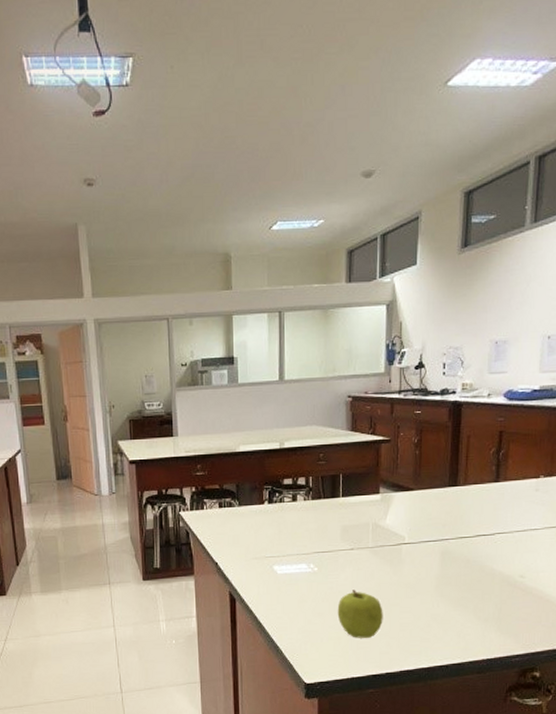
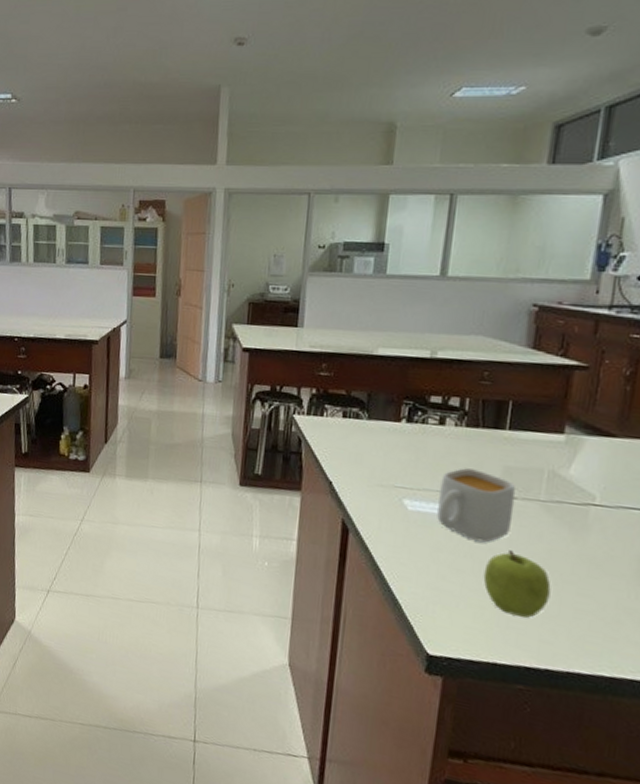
mug: none [299,532,352,588] -> present [437,468,516,543]

